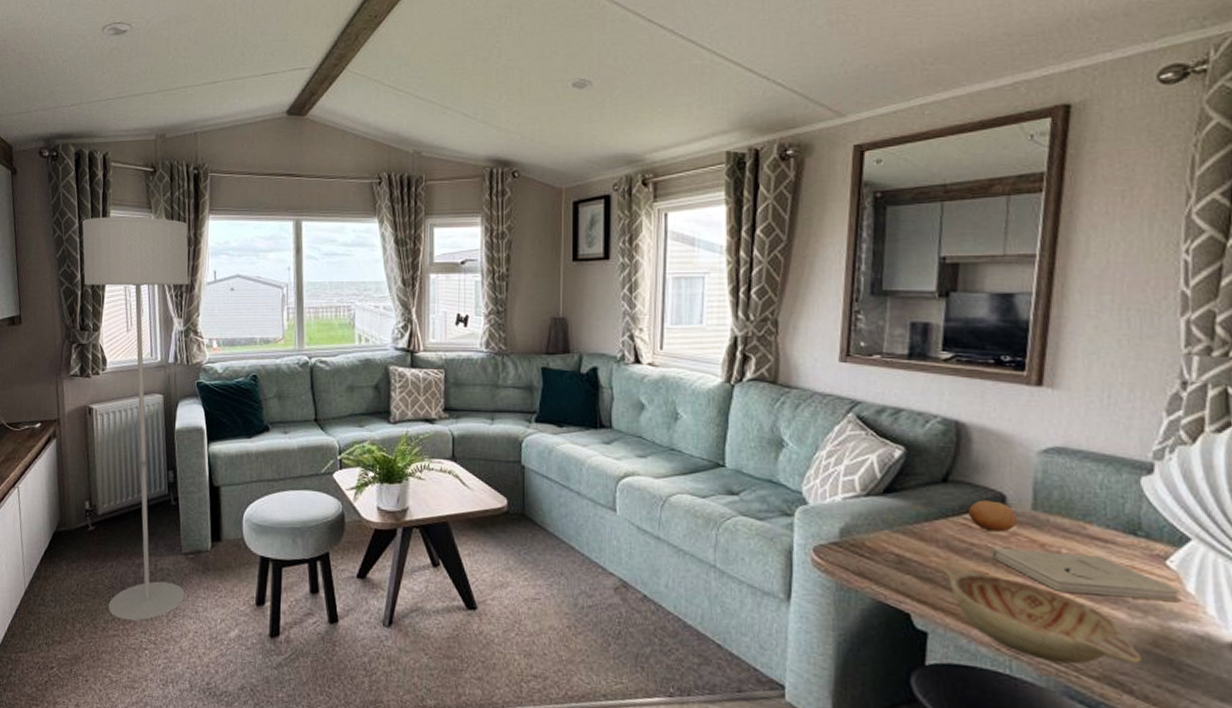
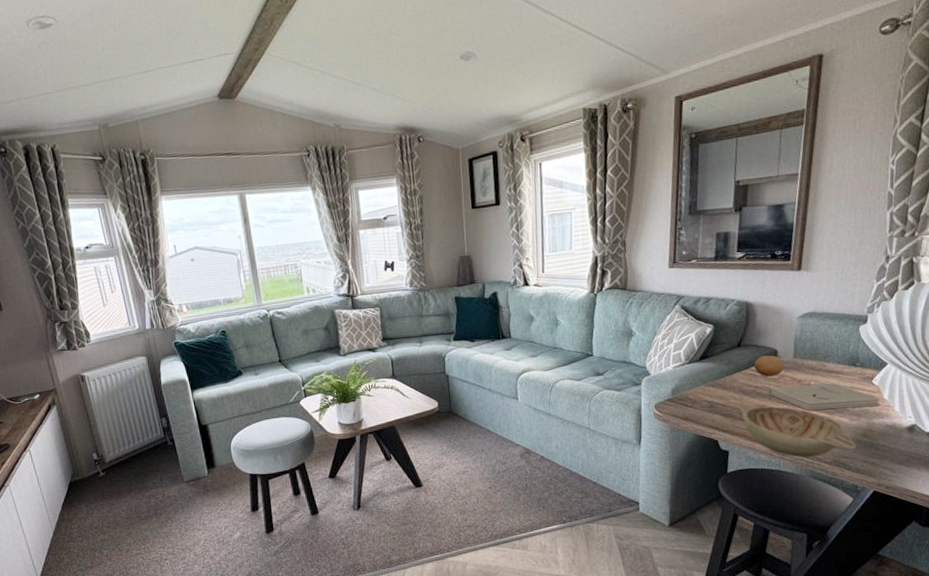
floor lamp: present [82,216,189,621] -> none [43,202,192,541]

